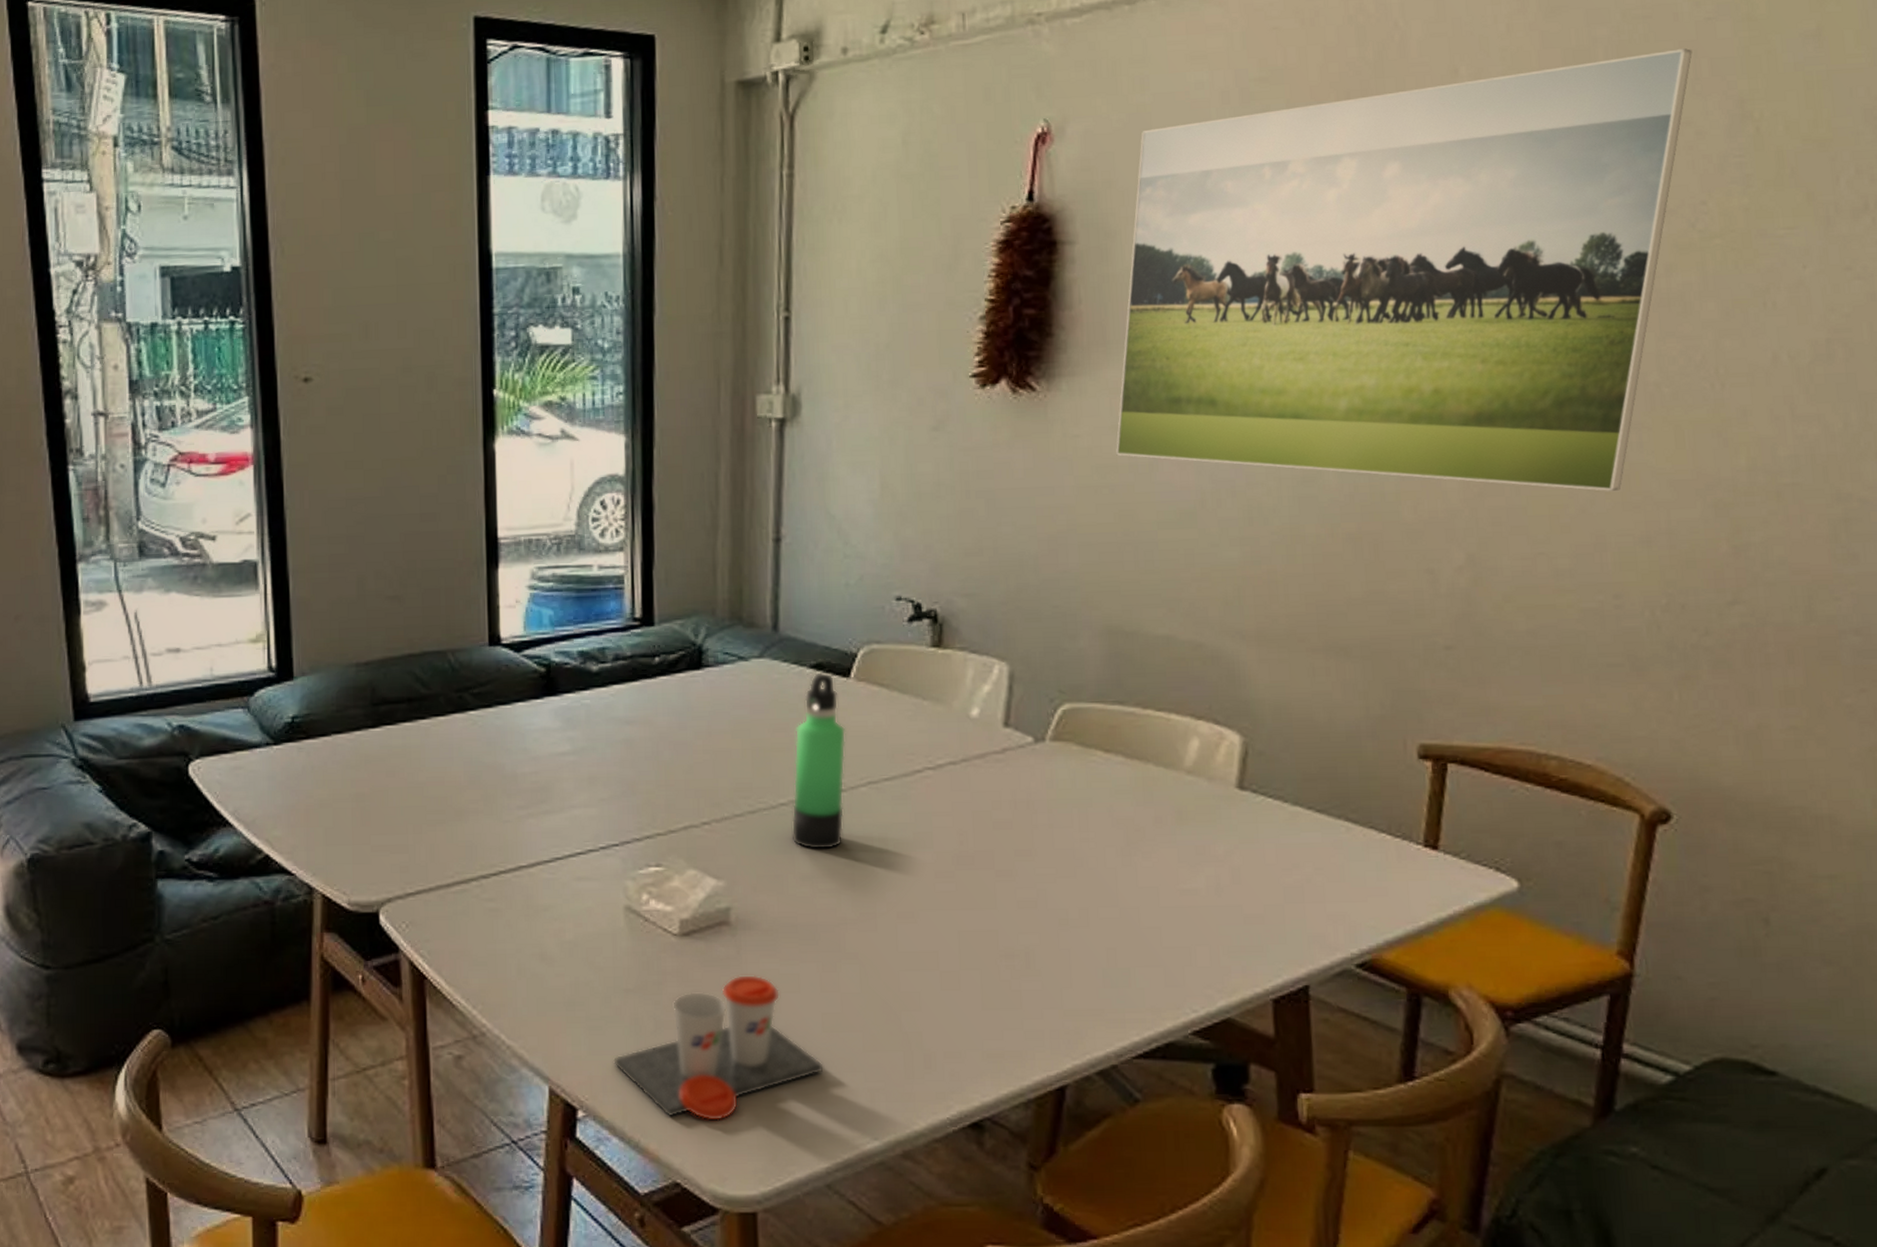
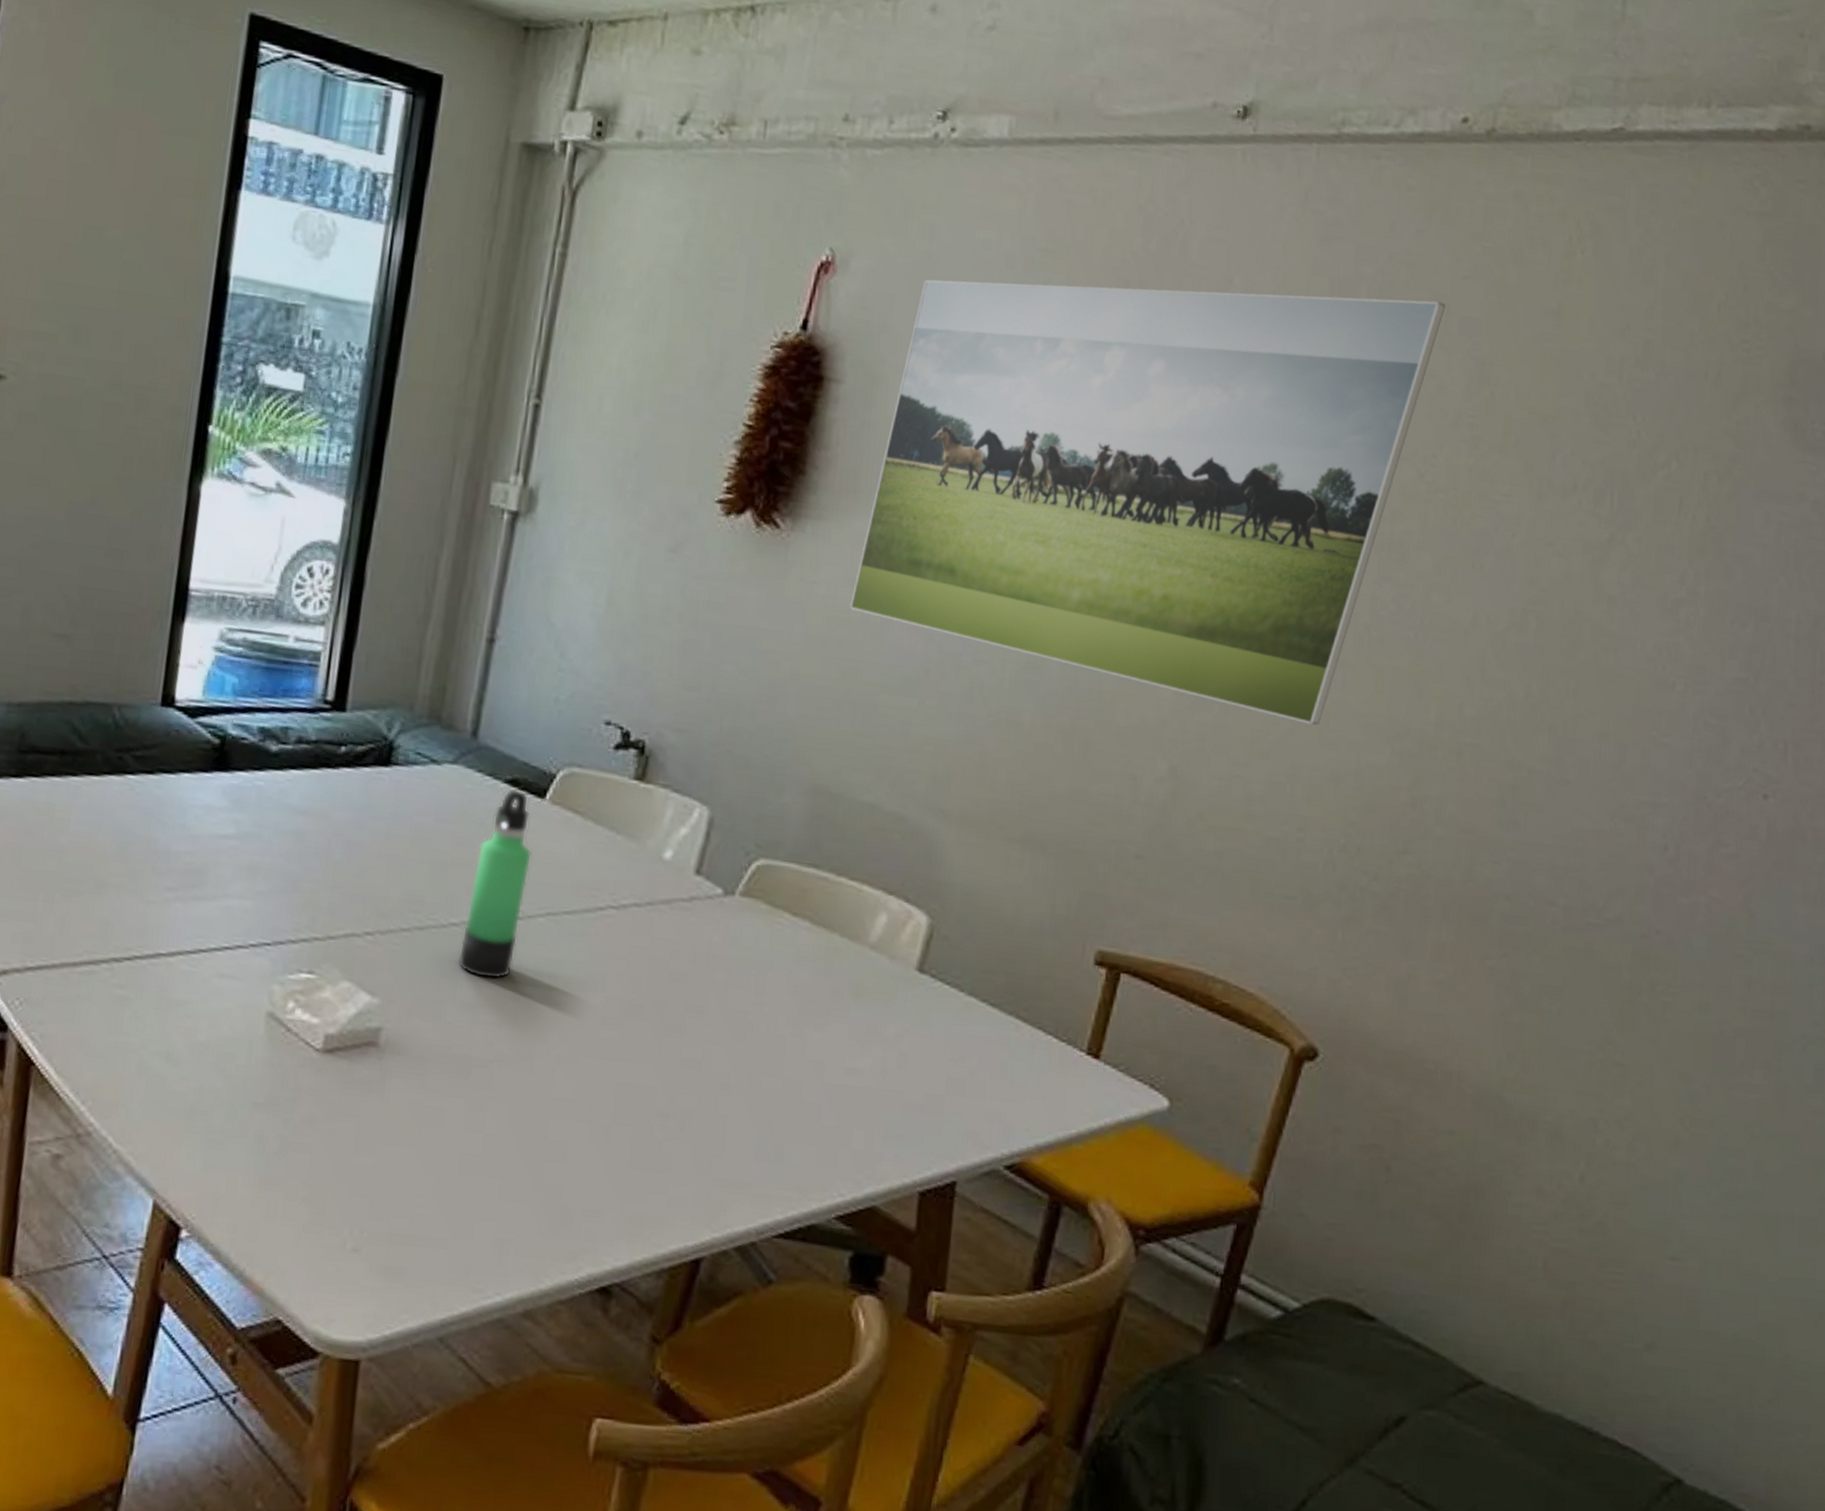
cup: present [613,974,825,1121] -> none [229,1101,456,1257]

